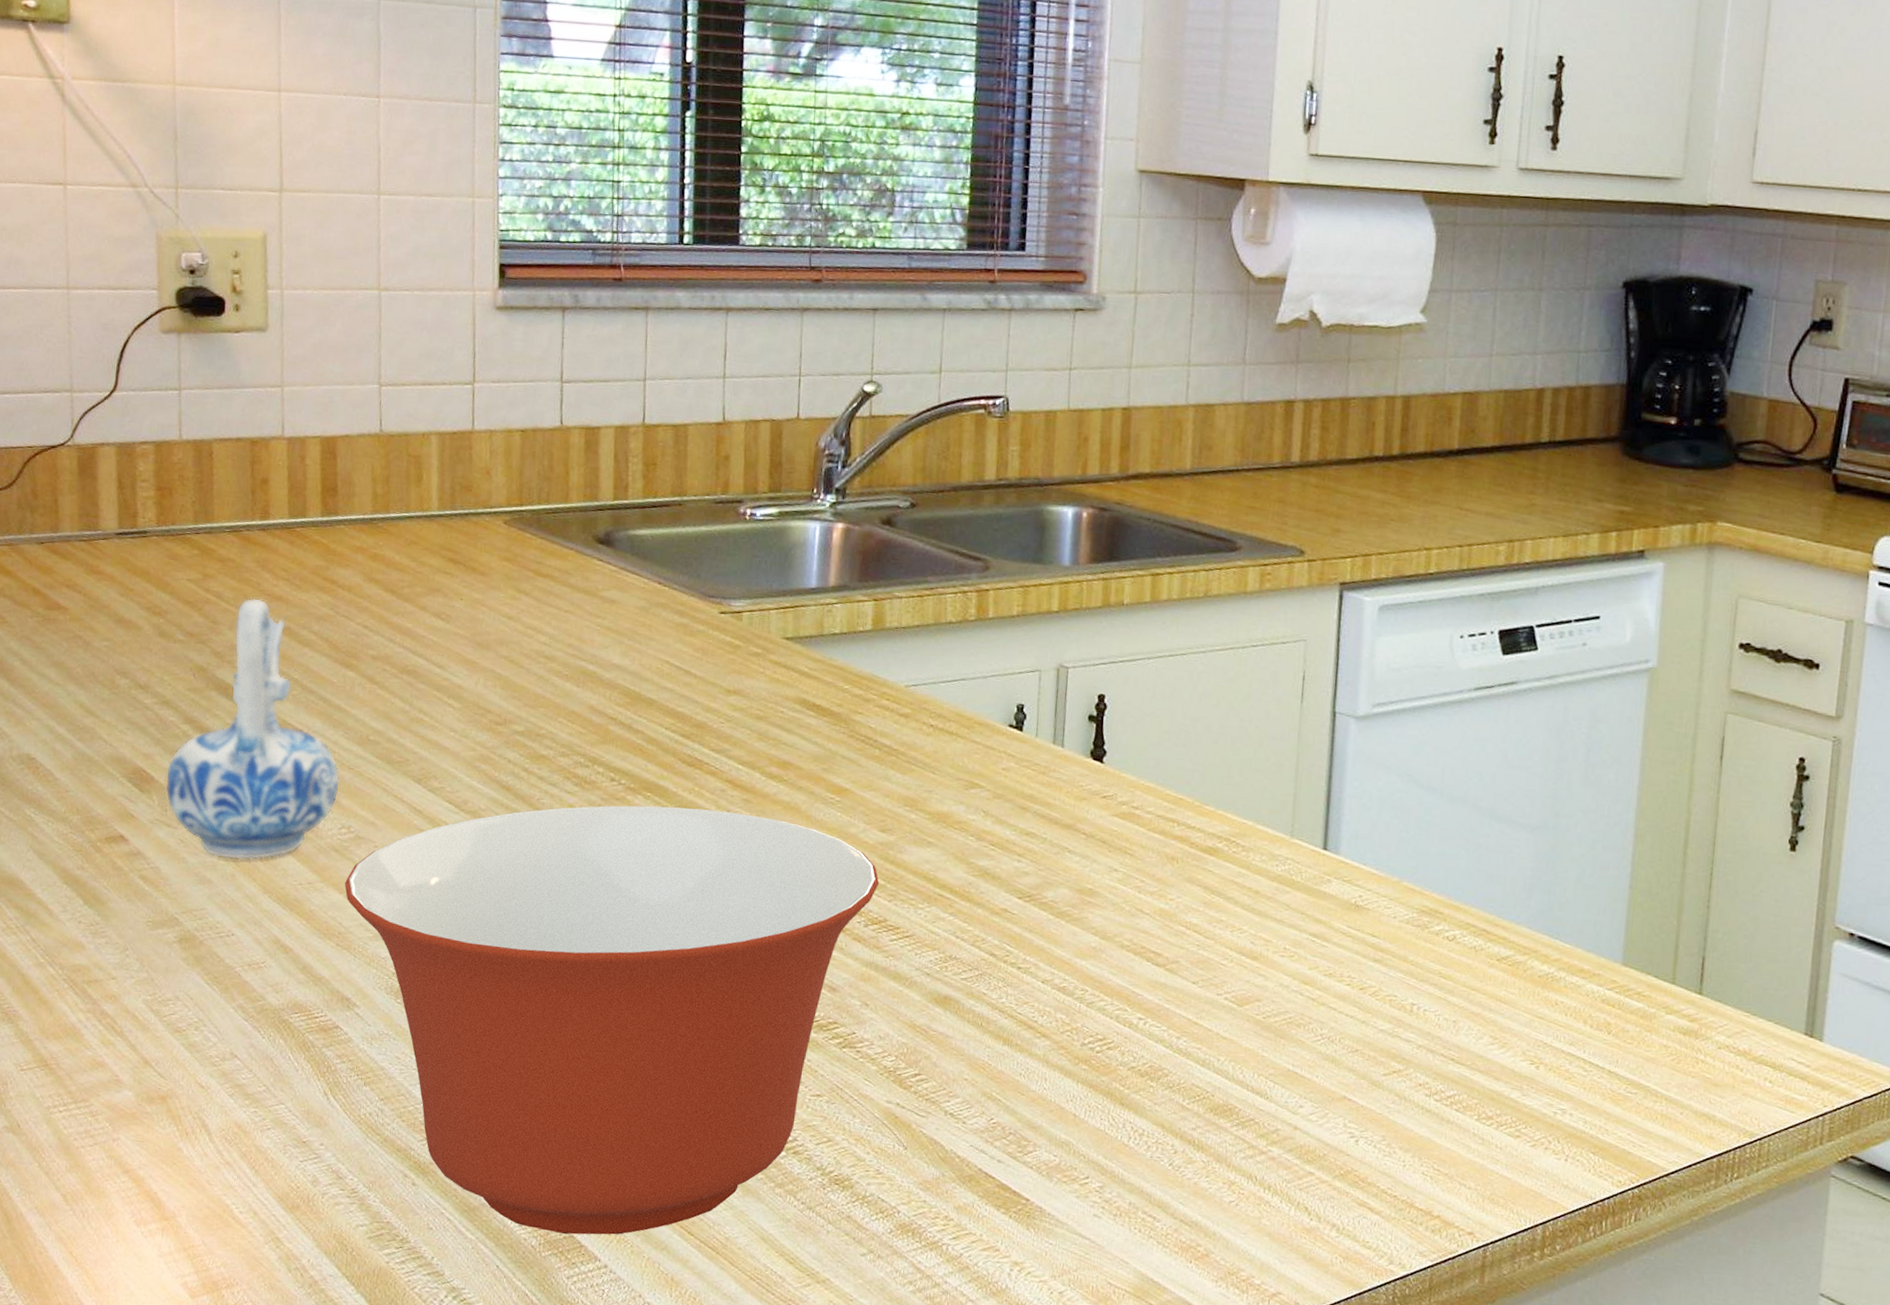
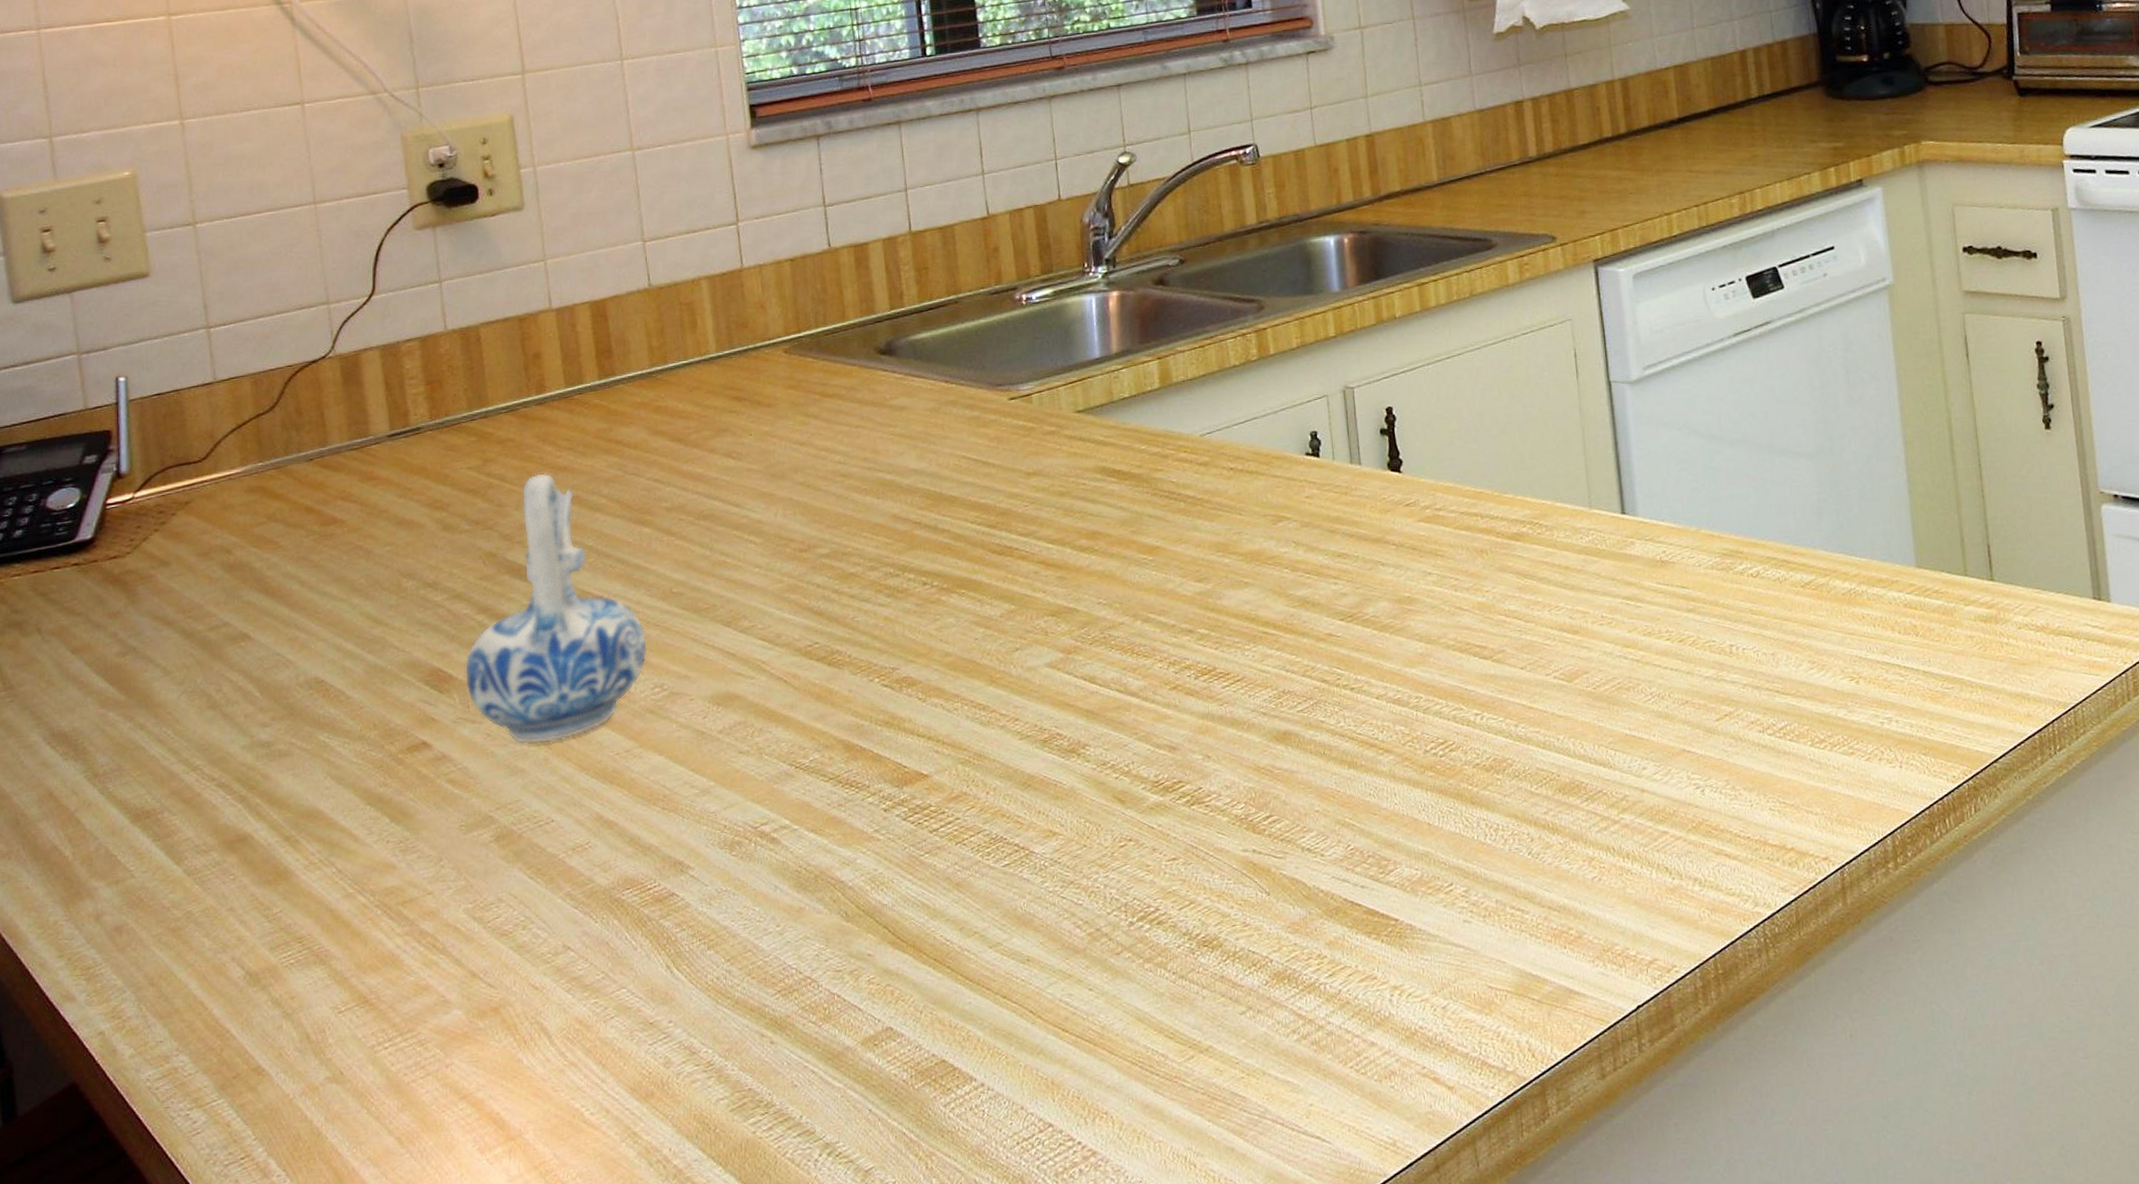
mixing bowl: present [345,805,880,1235] -> none [664,590,1204,1062]

